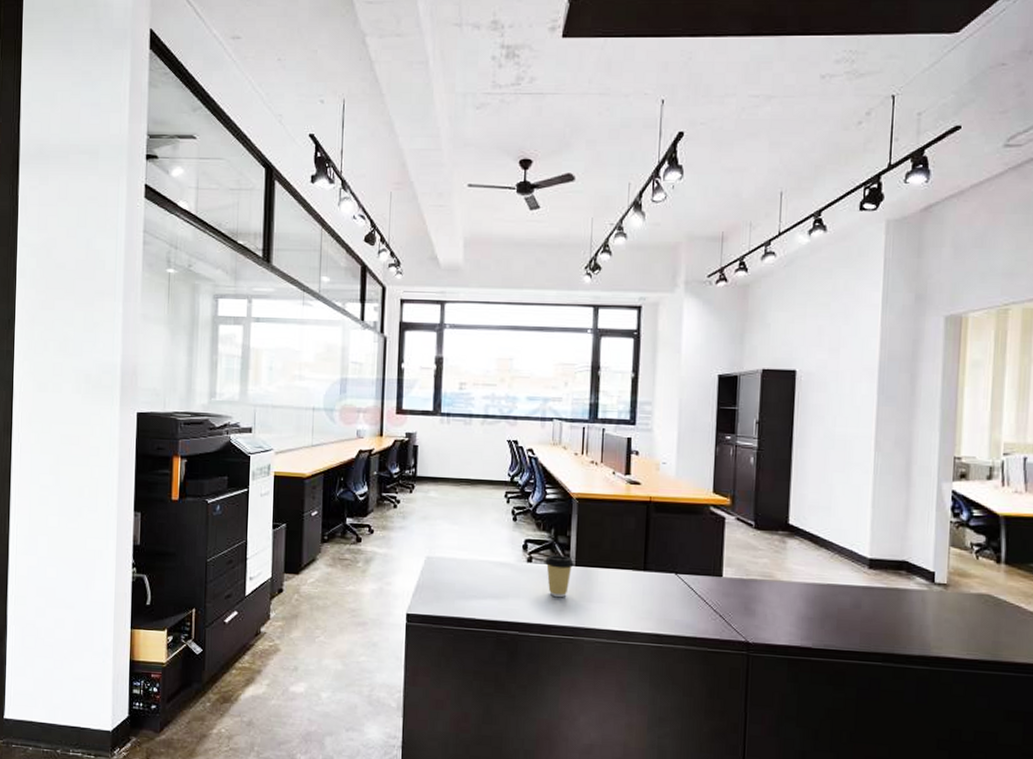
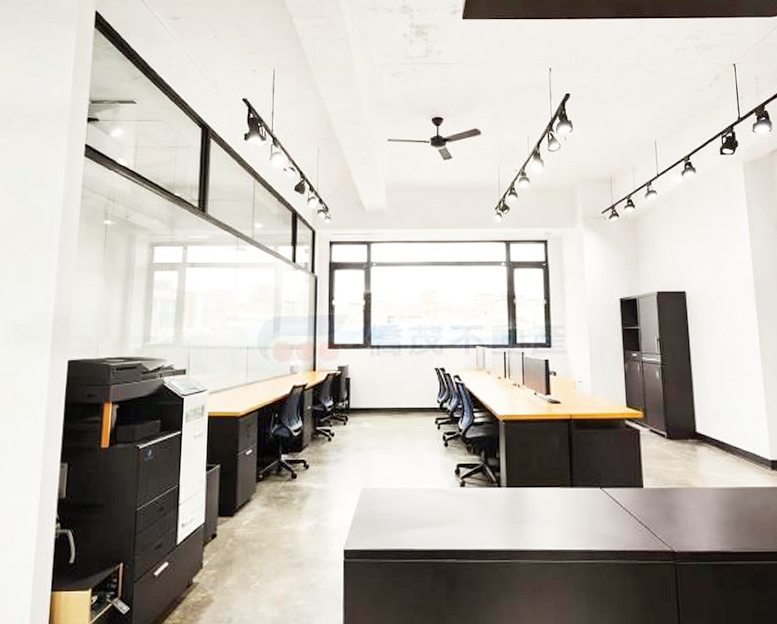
coffee cup: present [545,554,574,598] -> none [477,477,505,521]

